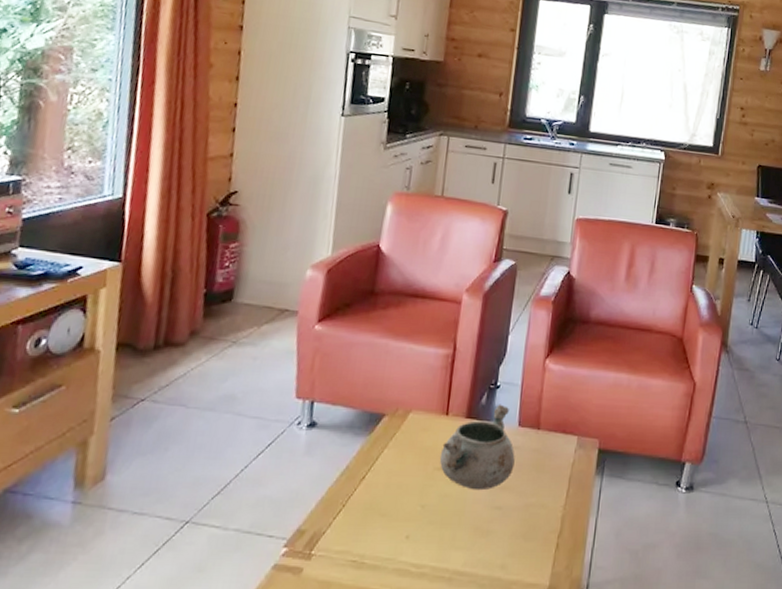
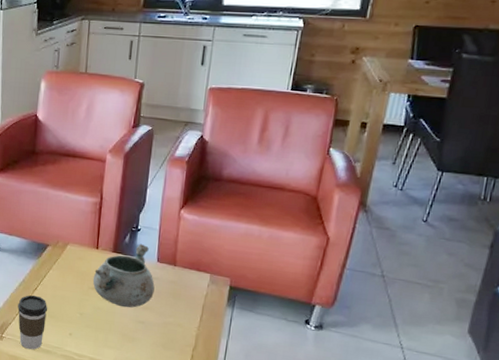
coffee cup: none [335,486,379,568] -> present [17,295,48,350]

